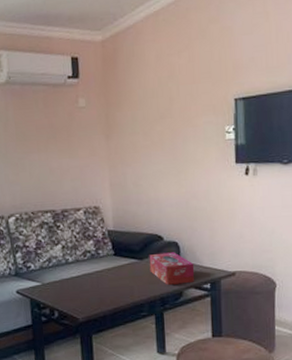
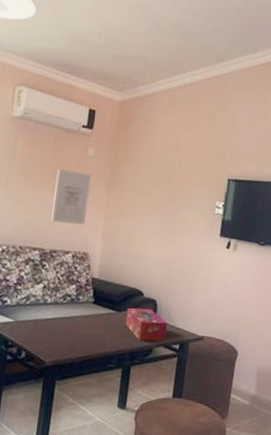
wall art: none [52,126,90,183] -> present [51,169,91,225]

